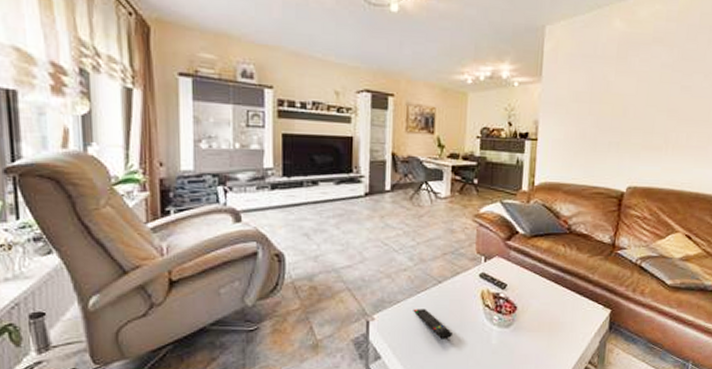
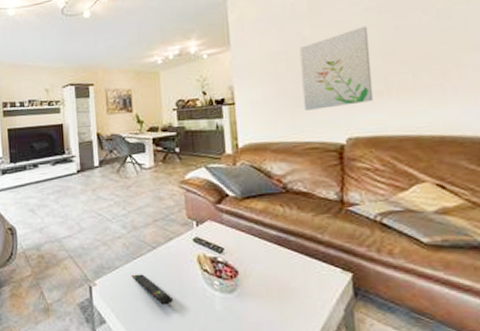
wall art: none [597,80,662,156] -> present [299,26,373,111]

